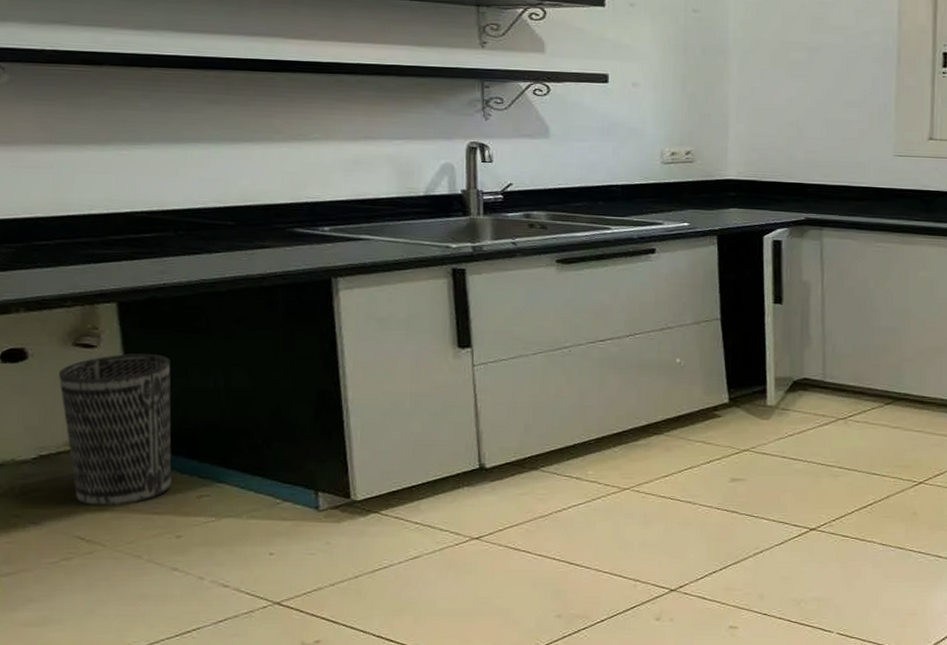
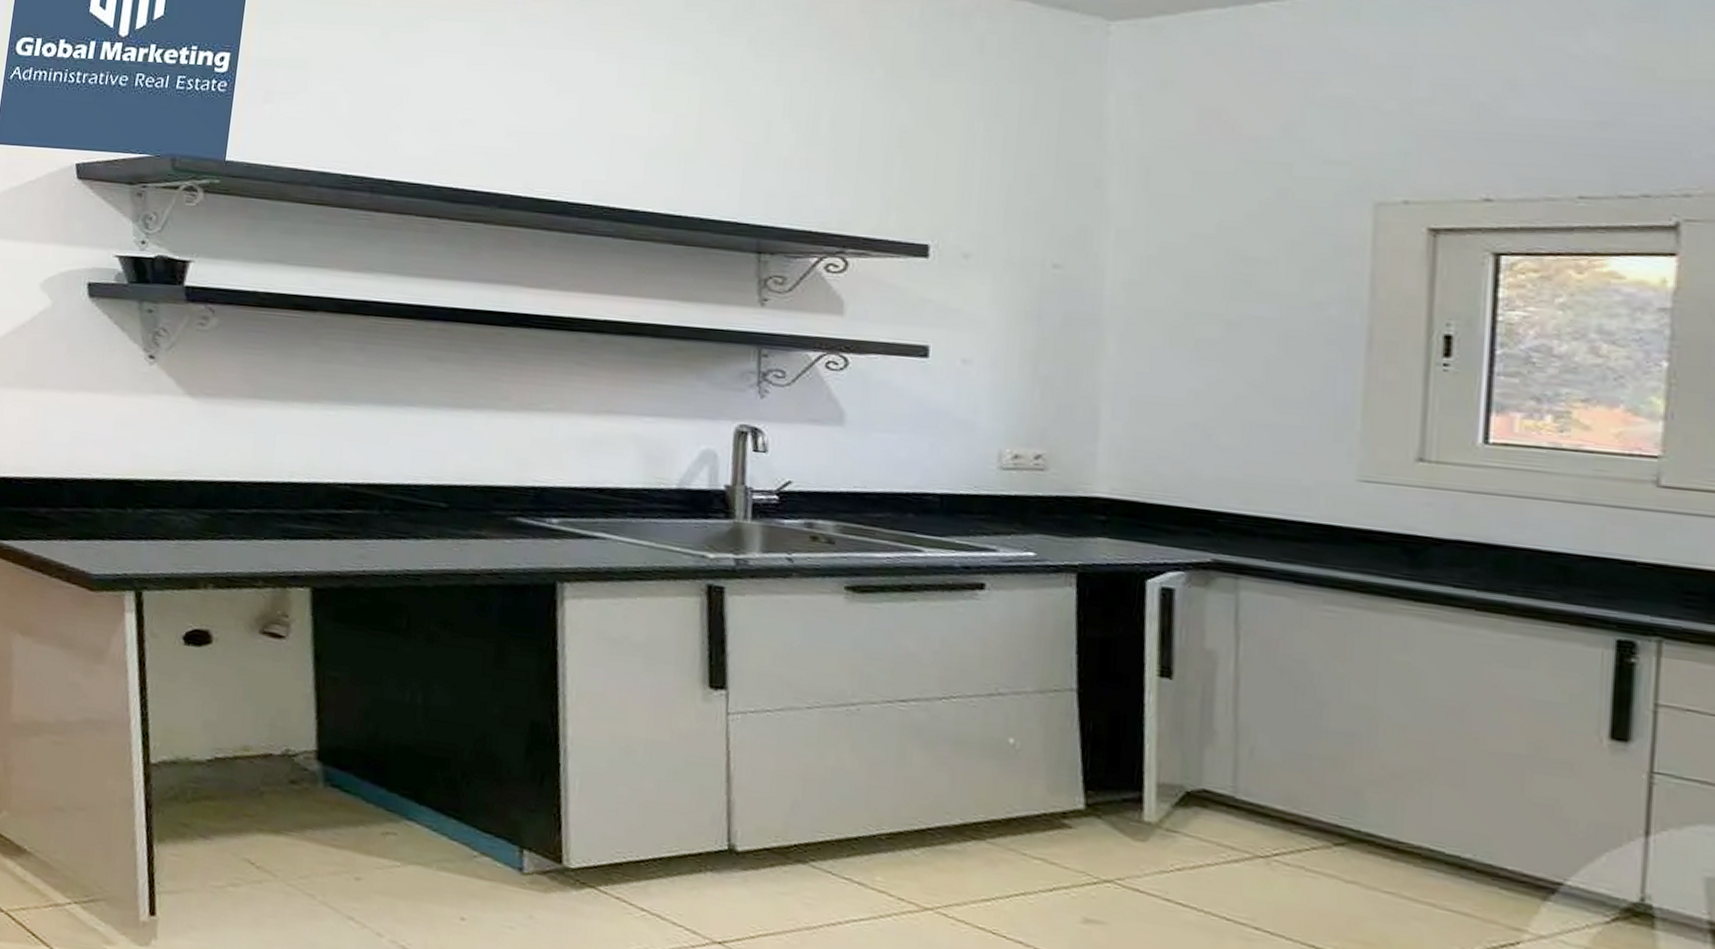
wastebasket: present [58,354,172,506] -> none [242,649,364,831]

